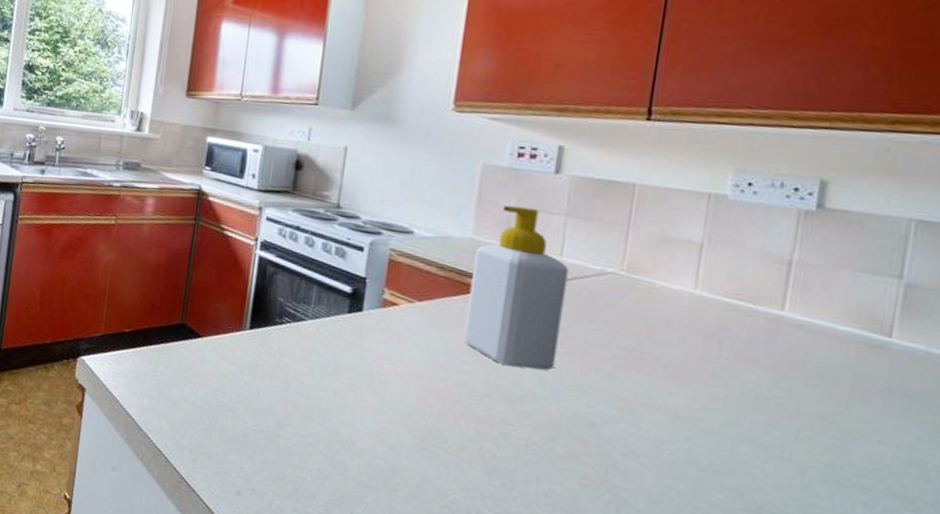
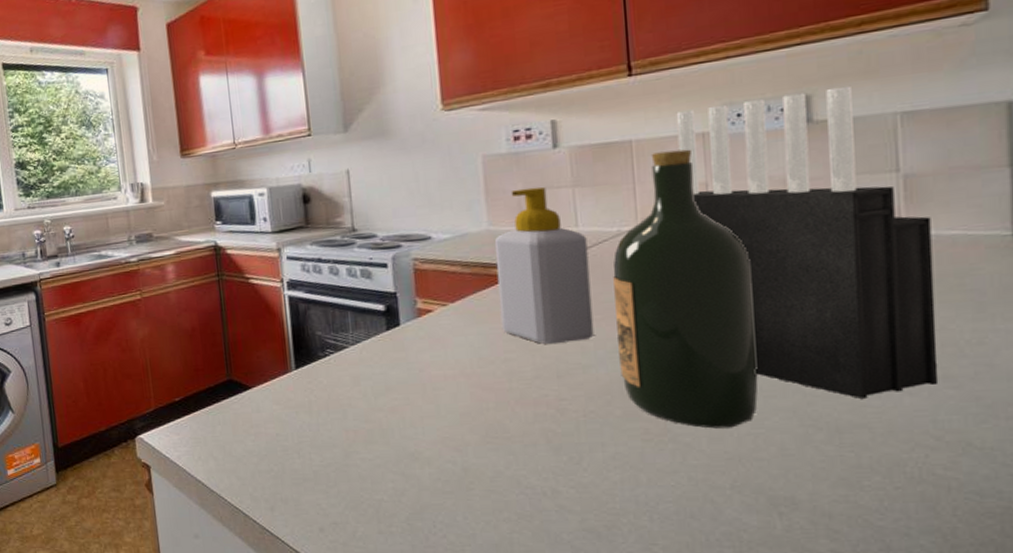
wine bottle: none [572,201,731,495] -> present [613,149,758,429]
knife block: none [681,166,925,503] -> present [676,85,939,399]

